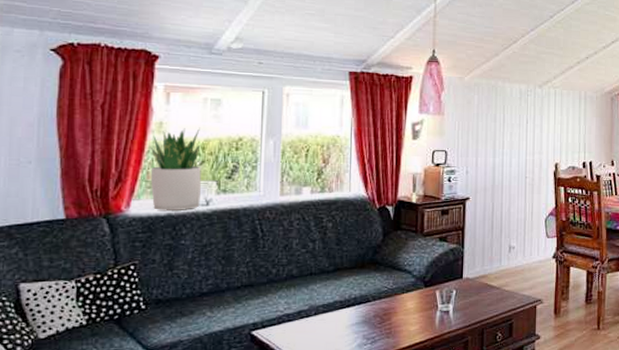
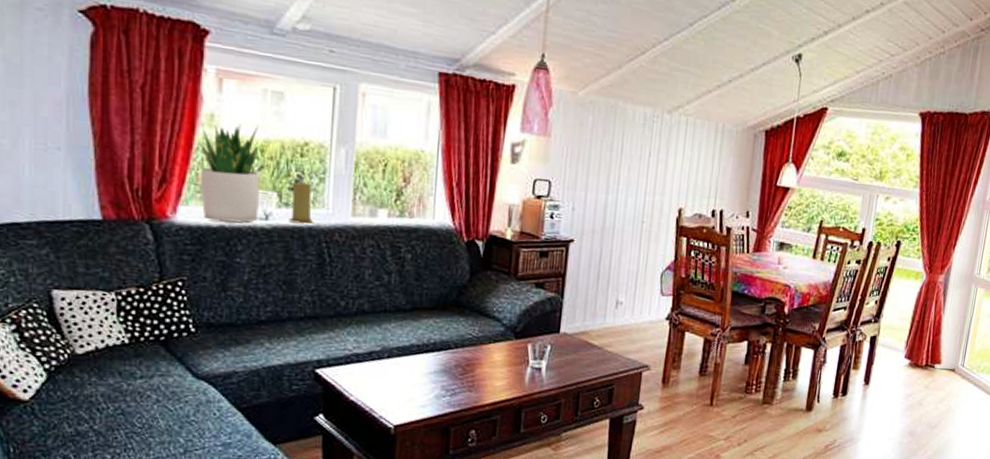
candle: none [226,171,247,206] -> present [289,182,313,224]

